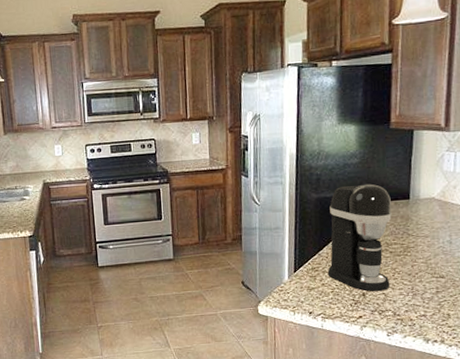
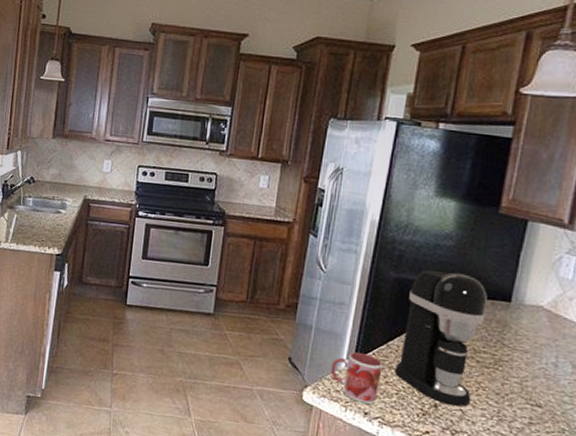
mug: none [276,265,318,305] -> present [330,352,383,404]

